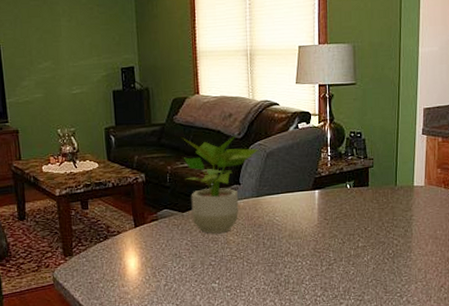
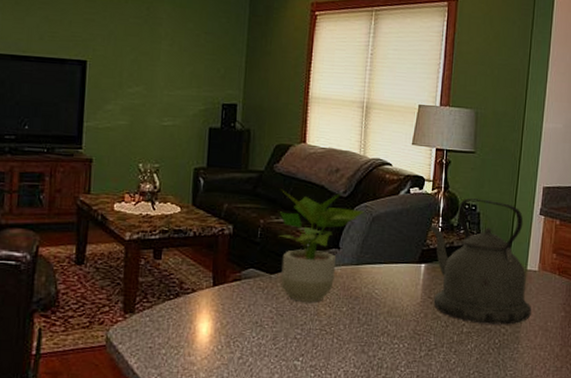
kettle: none [319,126,421,238] -> present [429,198,531,325]

